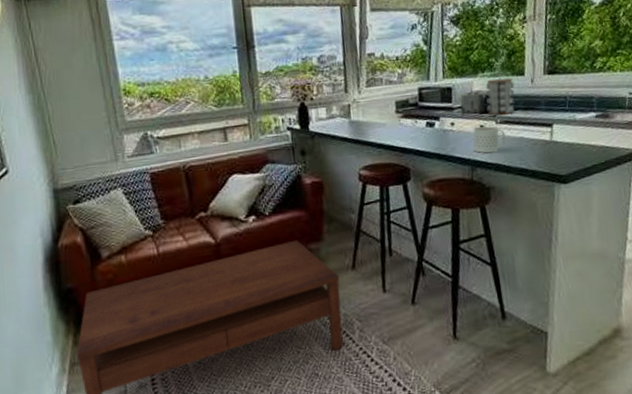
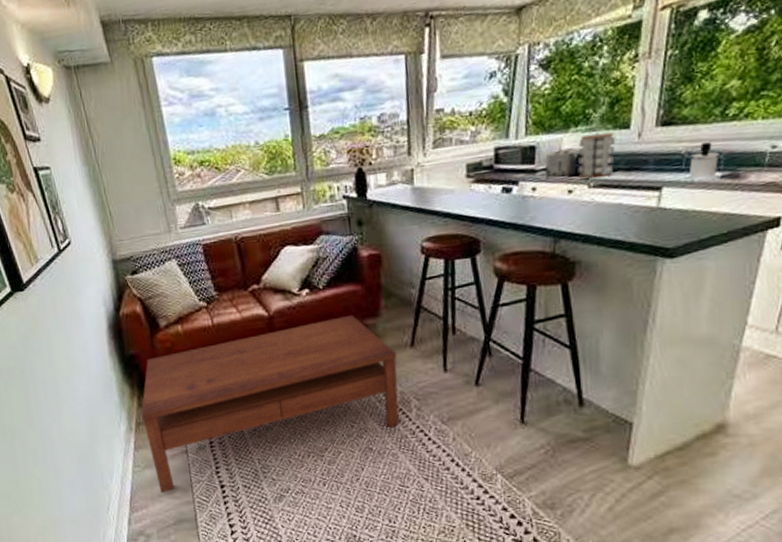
mug: present [473,126,506,154] -> none [557,190,599,223]
soap dispenser: none [564,88,593,118] -> present [681,142,720,179]

